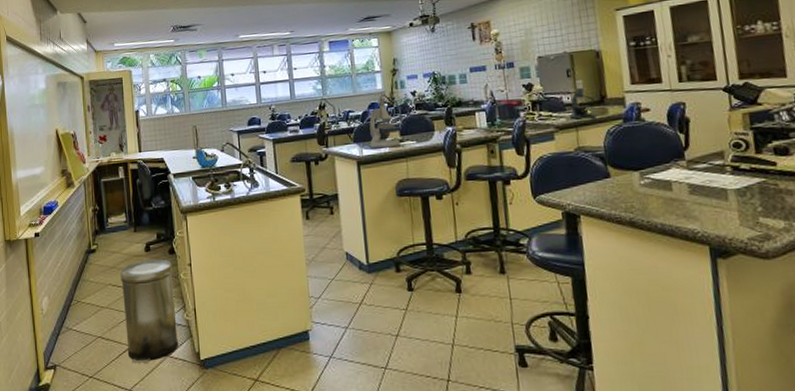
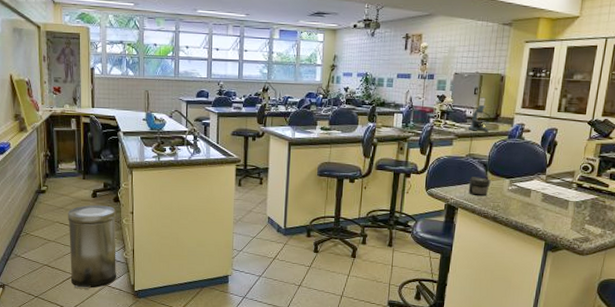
microscope: present [369,99,400,149] -> none [302,90,328,134]
jar: none [585,173,616,198] -> present [468,177,491,197]

